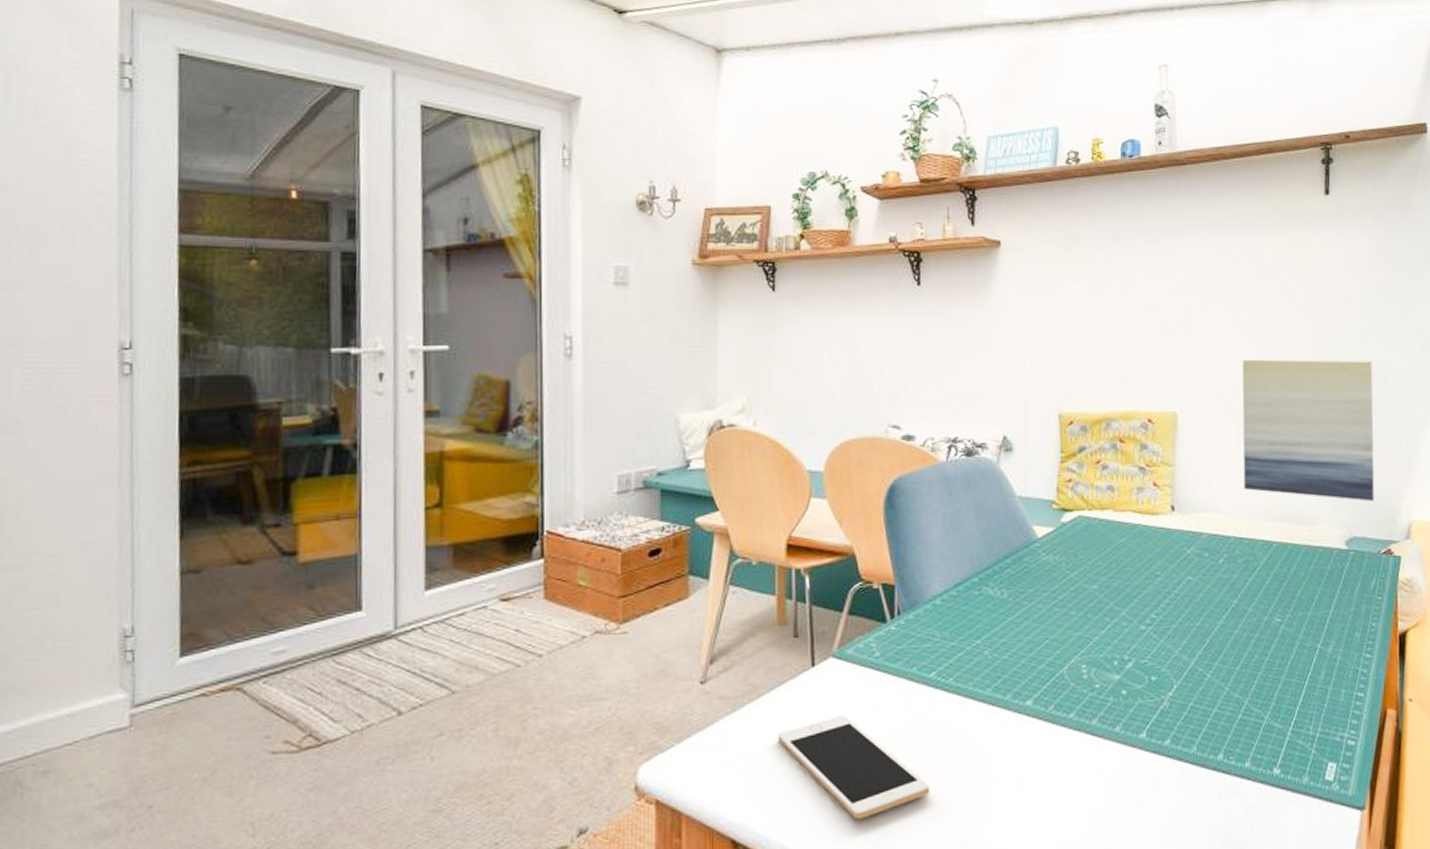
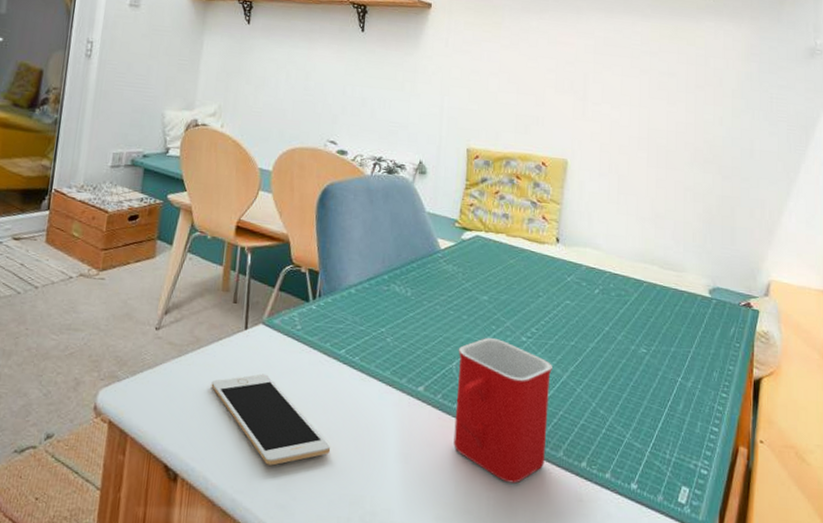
mug: none [1068,631,1178,792] -> present [453,337,552,484]
wall art: present [1242,359,1375,502] -> none [621,122,742,259]

